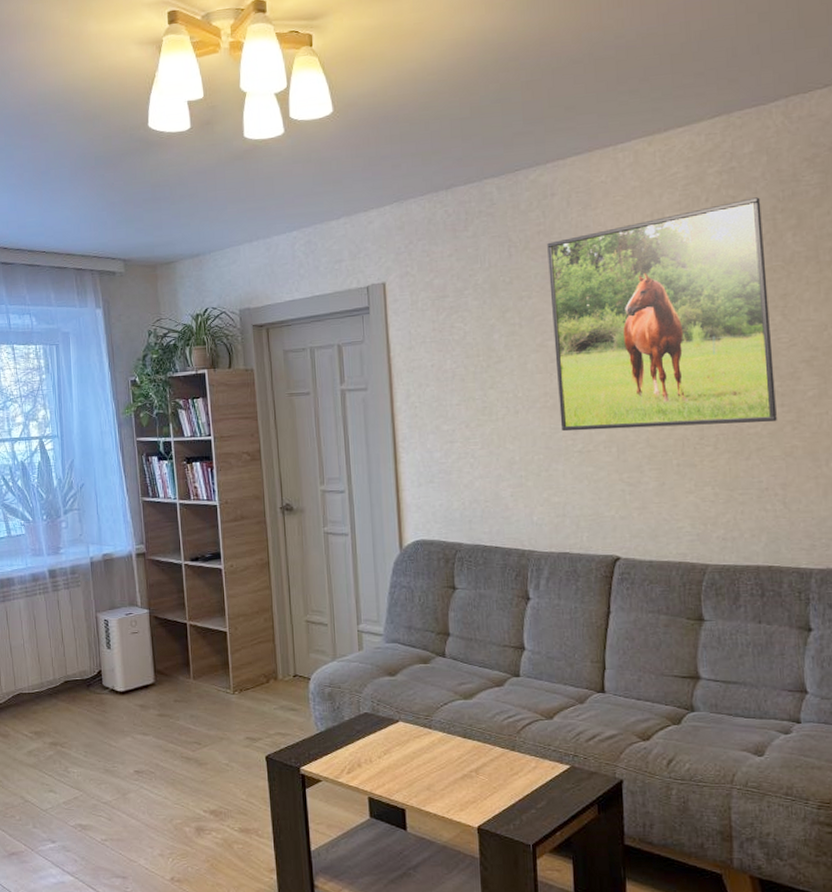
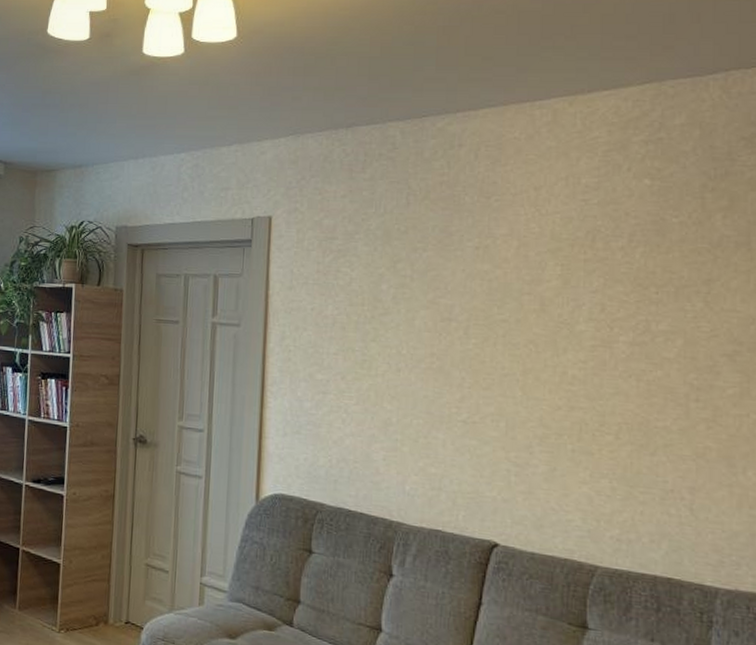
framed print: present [547,197,777,432] -> none [445,172,690,418]

